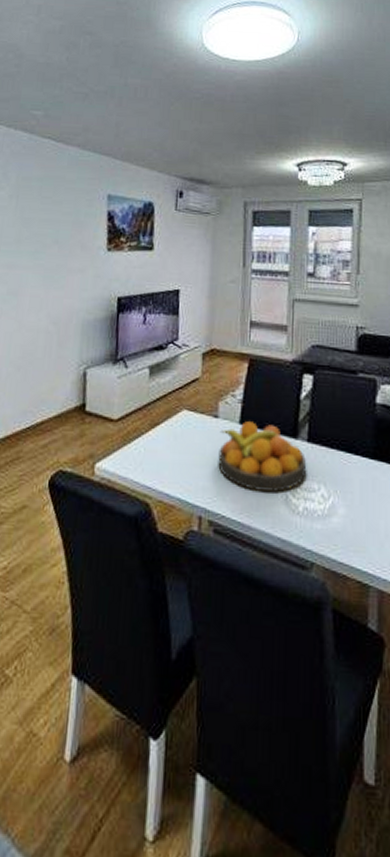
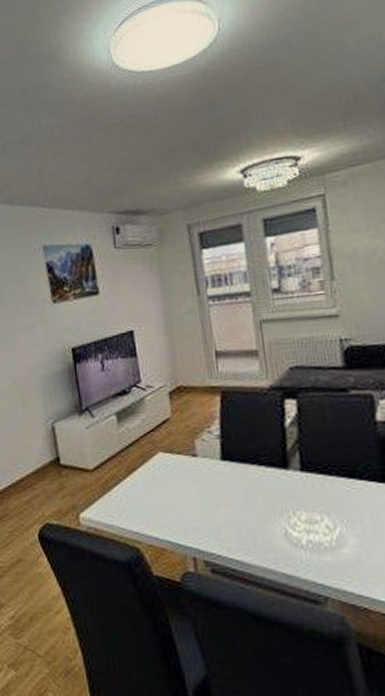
fruit bowl: present [218,421,307,492] -> none [201,457,305,527]

